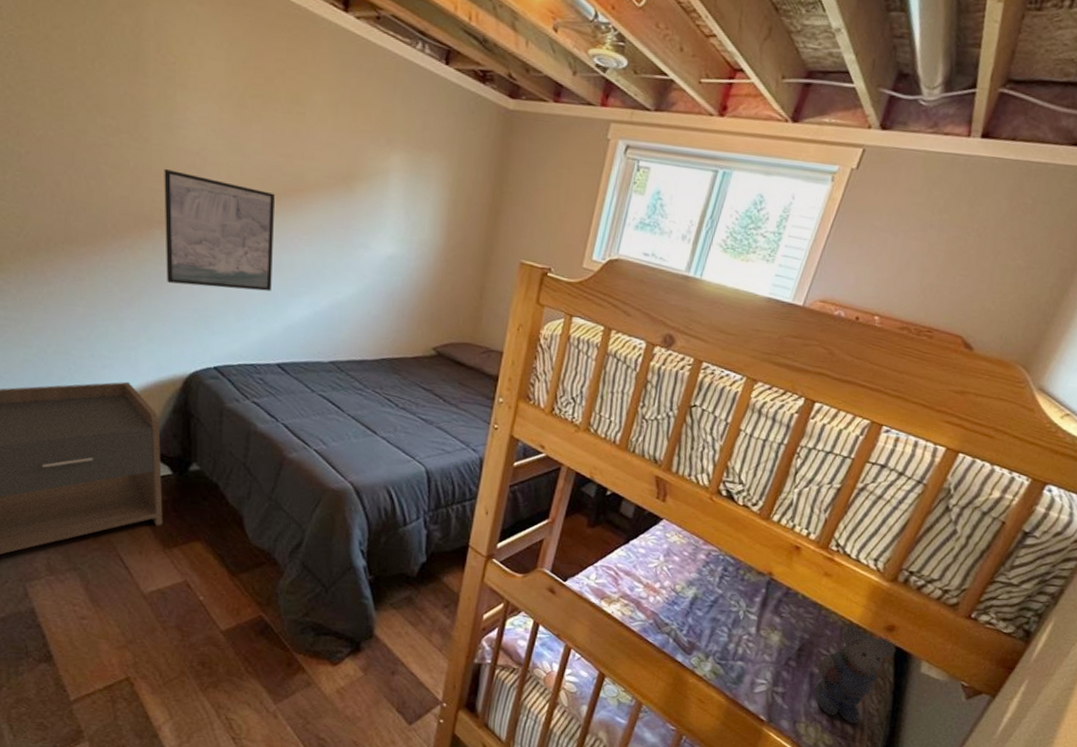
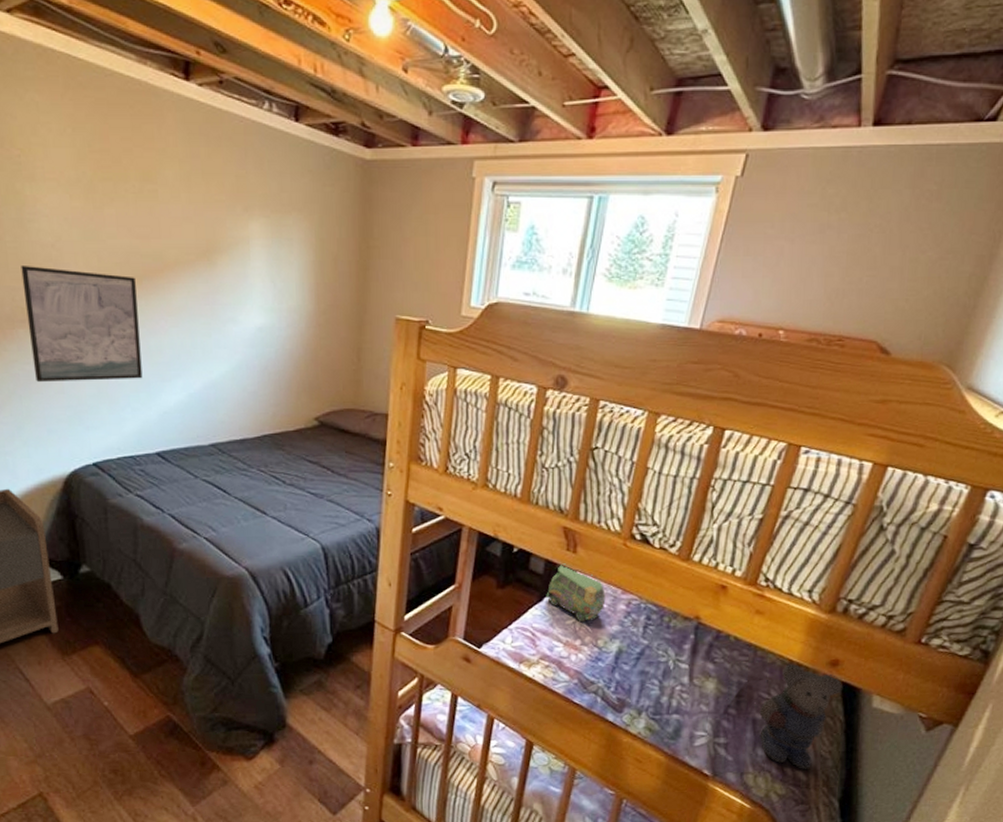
toy car: none [632,510,688,568] -> present [546,563,606,623]

